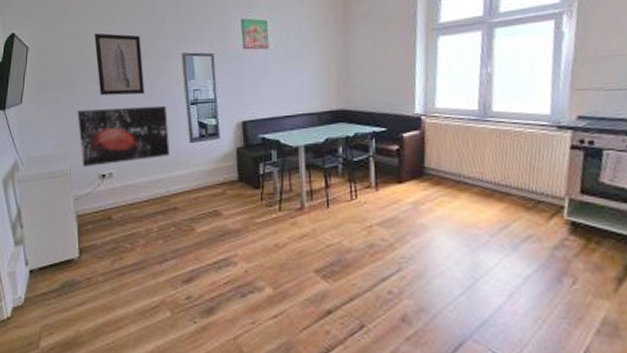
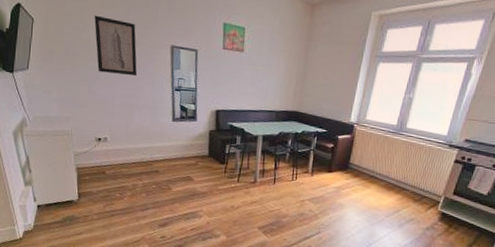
wall art: present [77,105,170,168] -> none [78,82,156,131]

